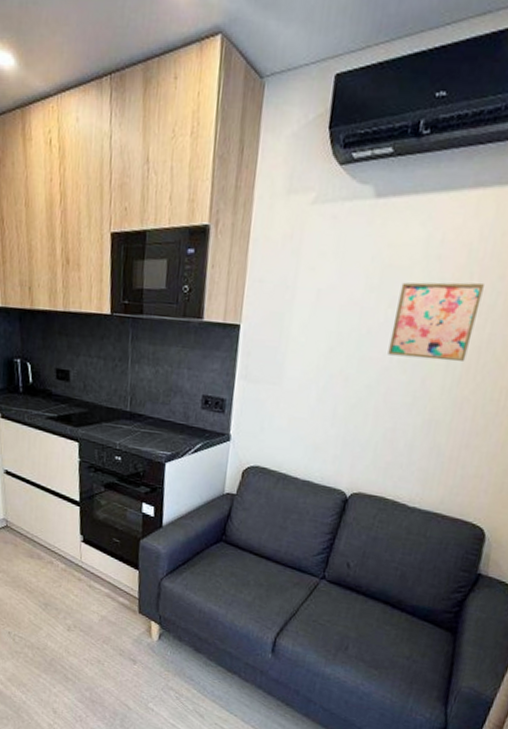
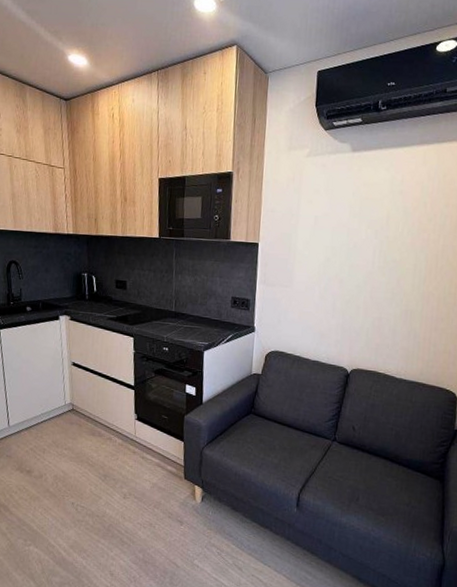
wall art: present [388,282,484,361] -> none [370,209,435,266]

